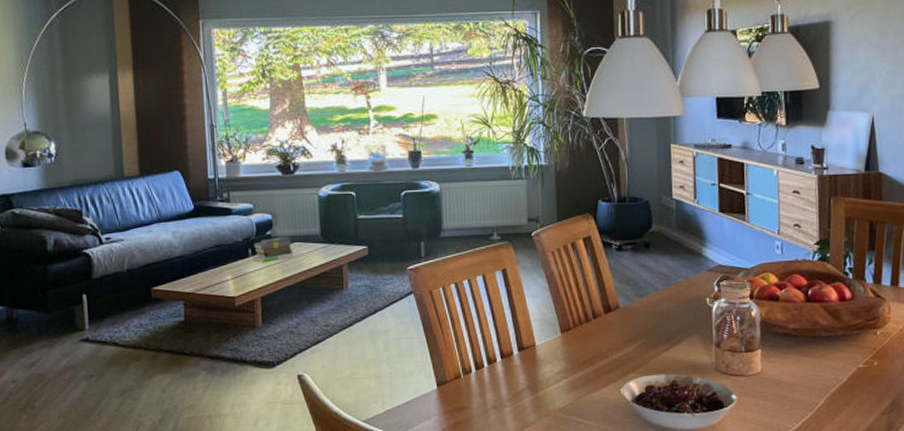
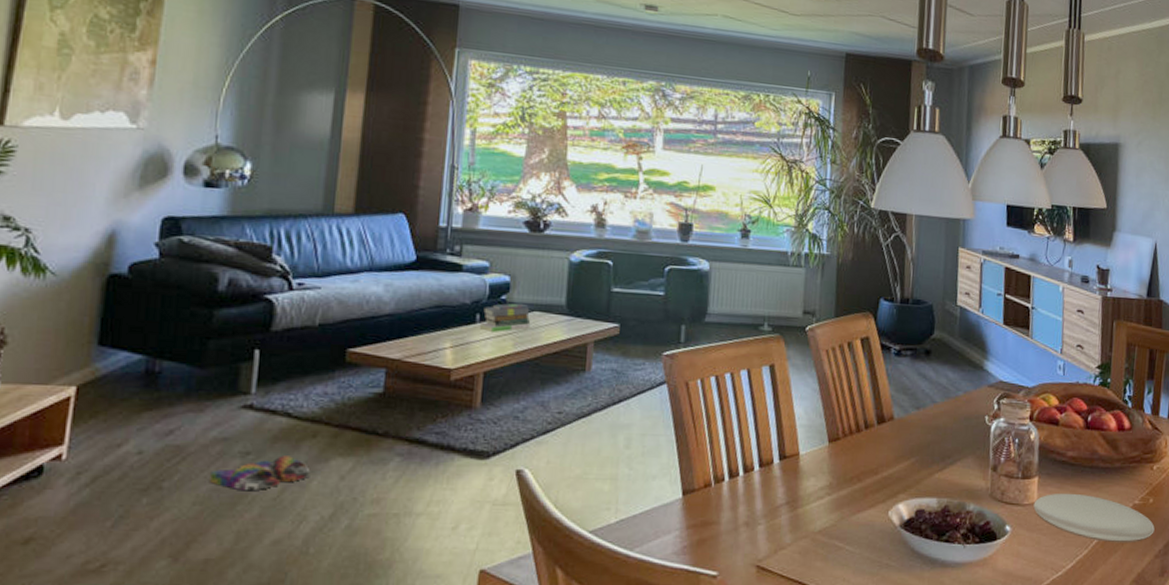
slippers: none [67,376,140,406] -> present [210,455,311,491]
plate: none [758,362,880,404] -> present [1033,493,1155,543]

